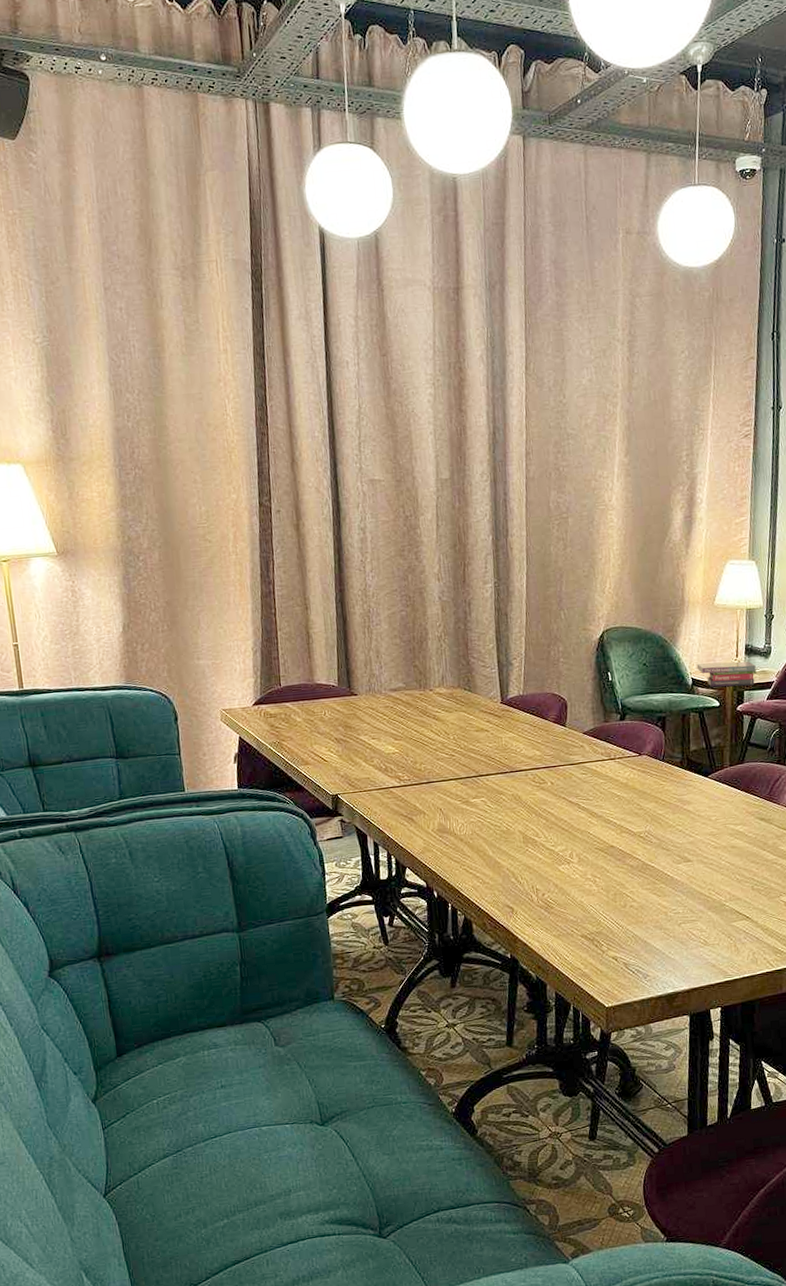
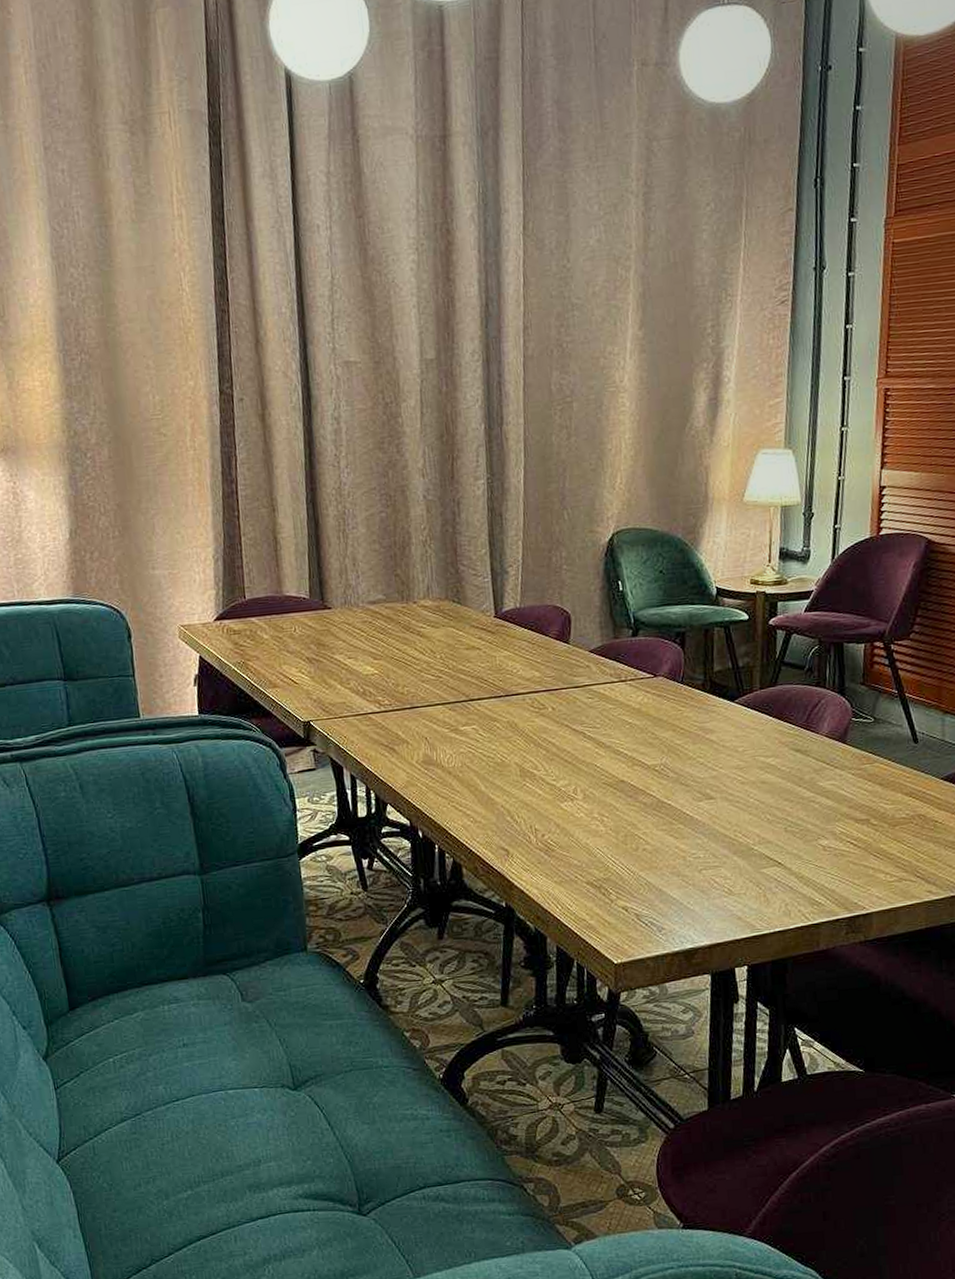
books: present [696,661,756,687] -> none [722,567,792,598]

